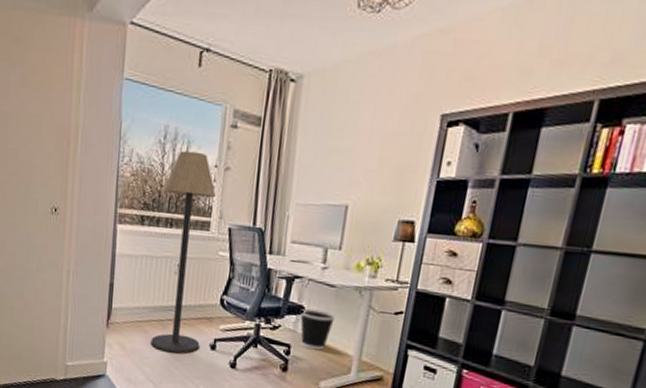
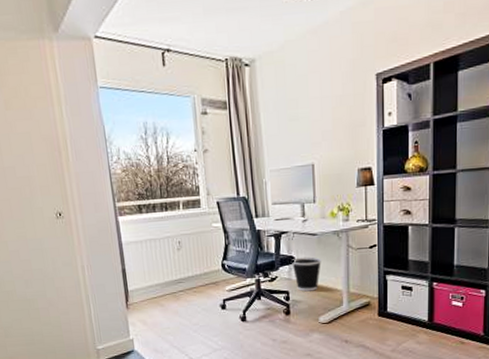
floor lamp: present [151,150,217,354] -> none [153,140,212,320]

